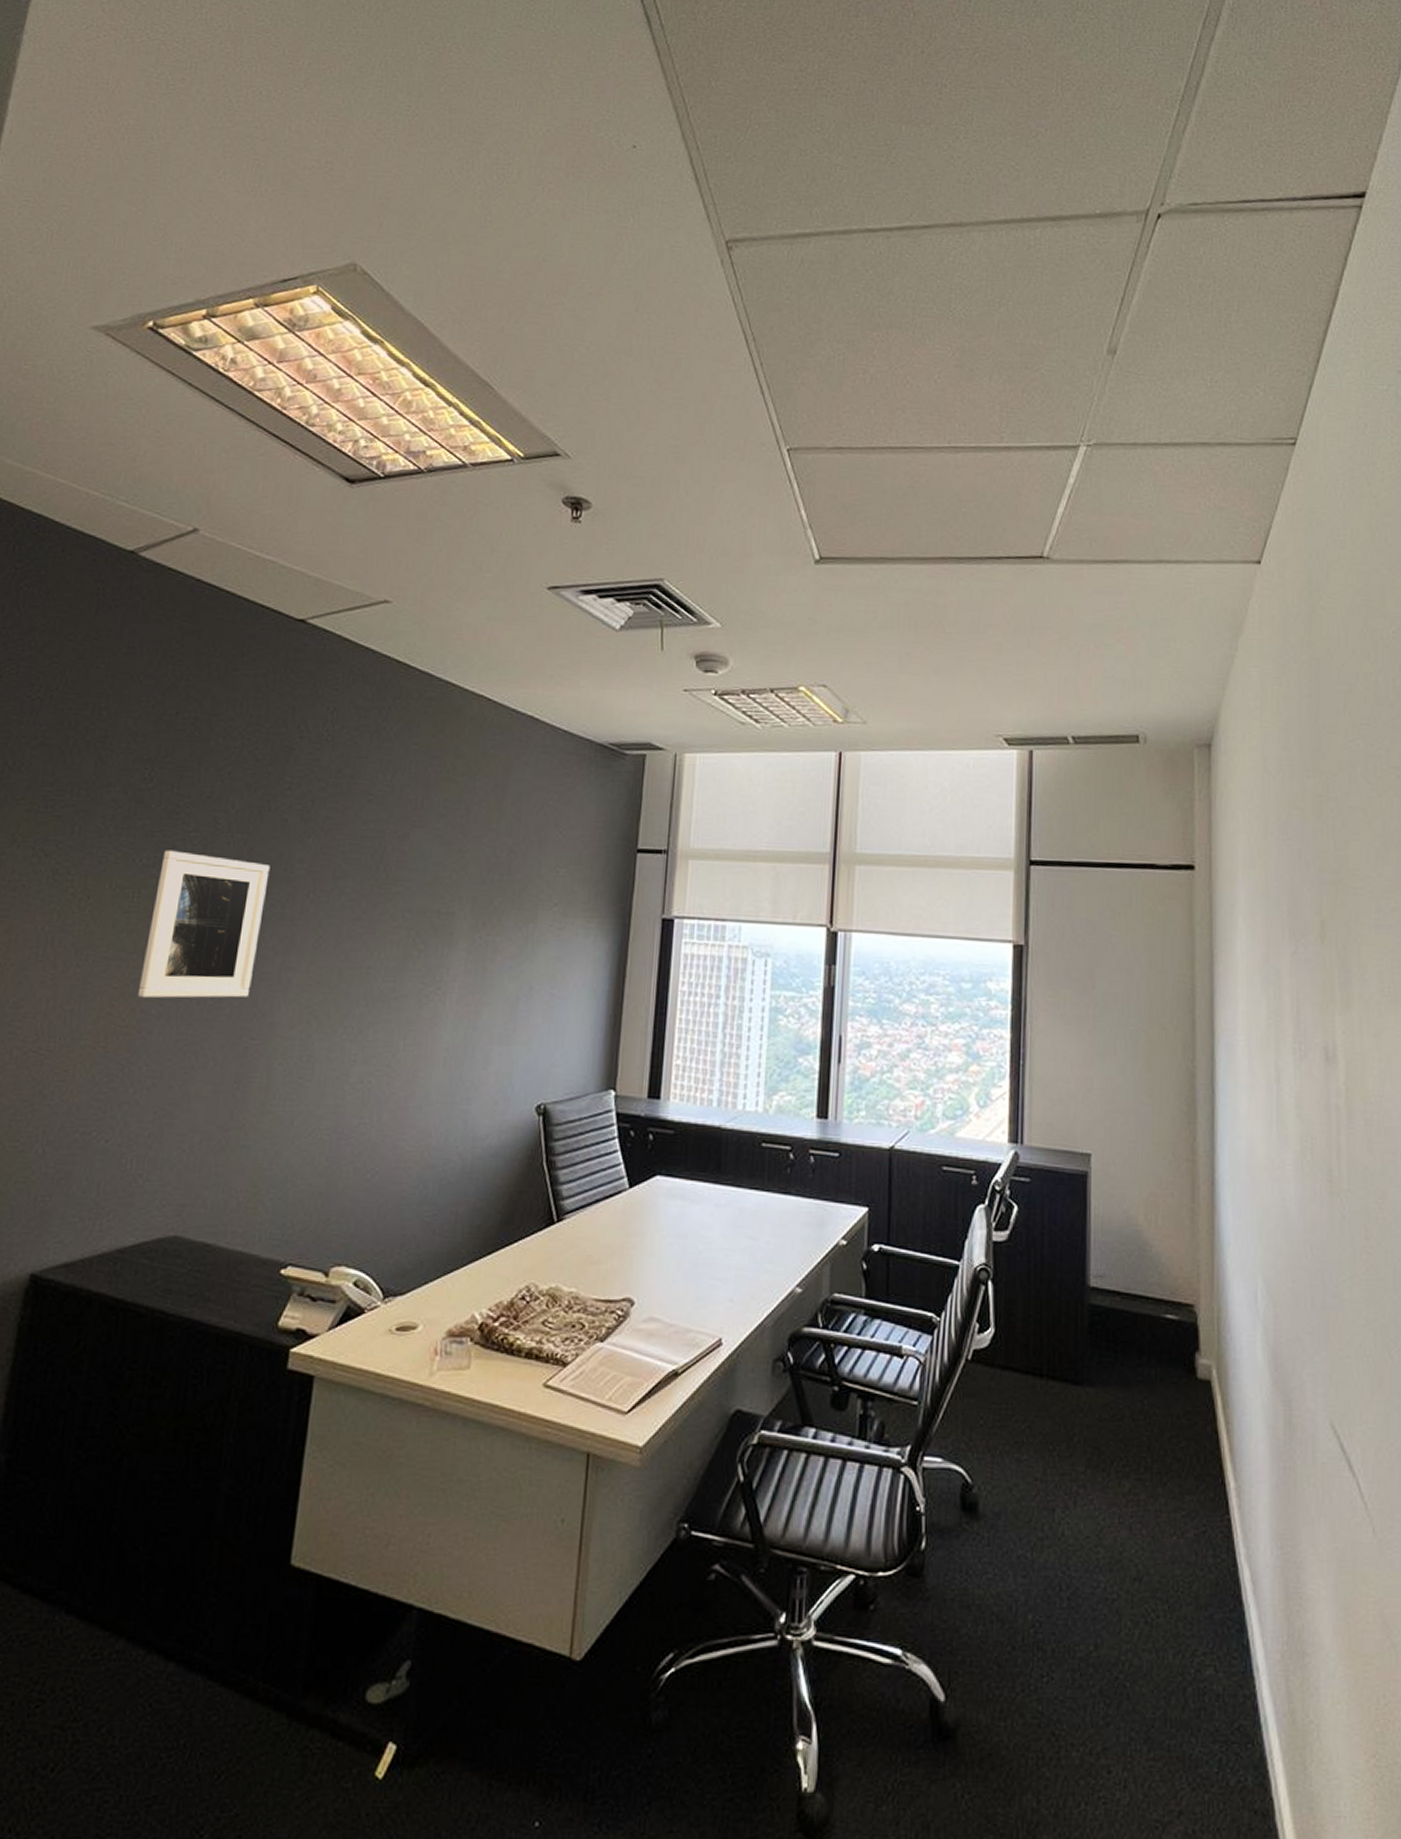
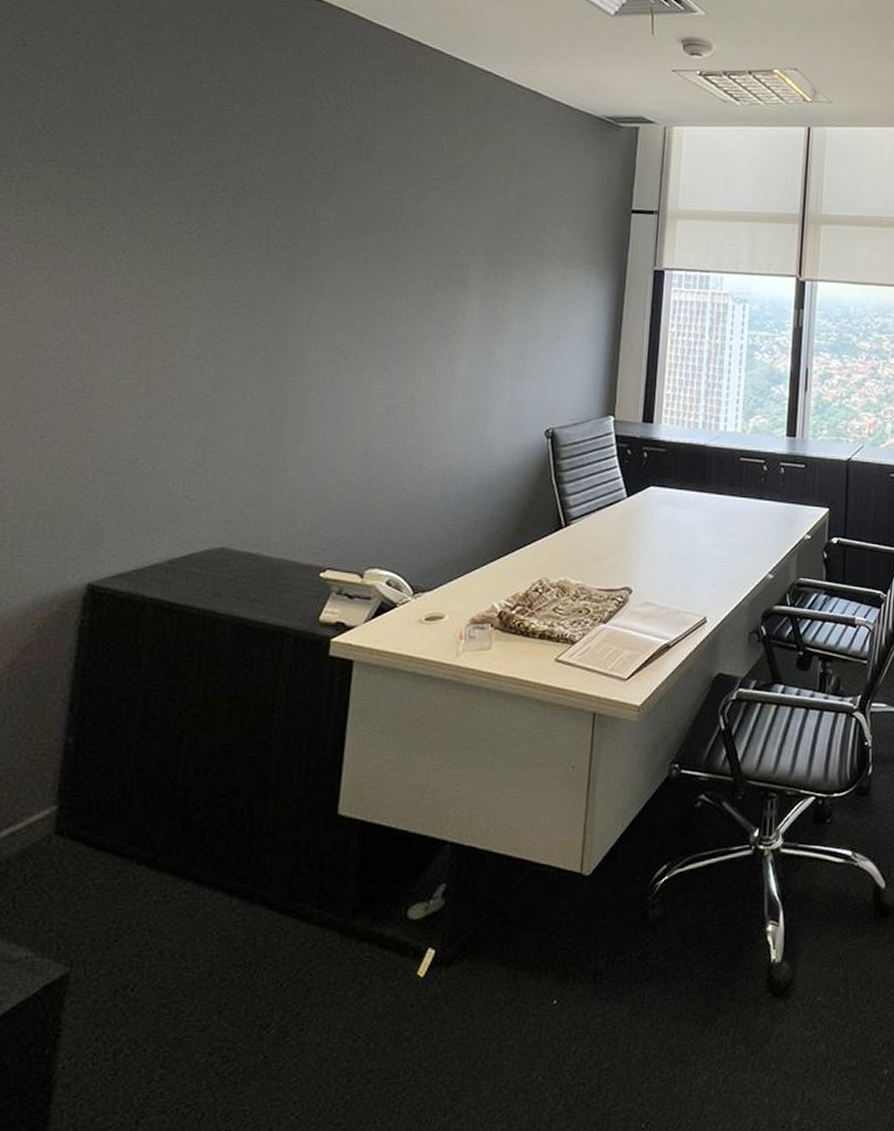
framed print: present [137,850,270,999] -> none [175,208,297,342]

